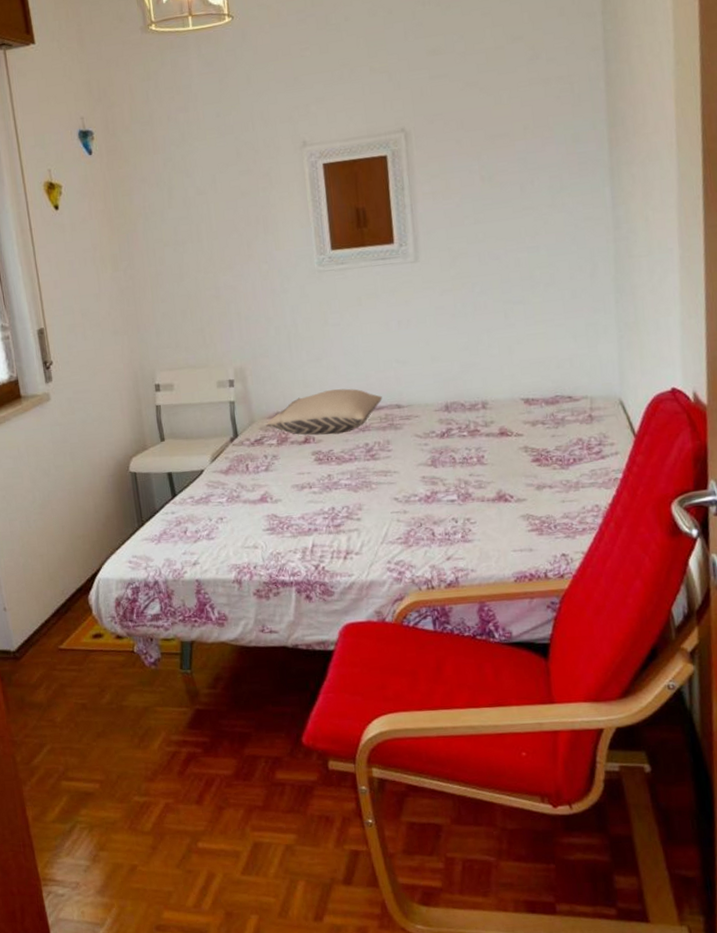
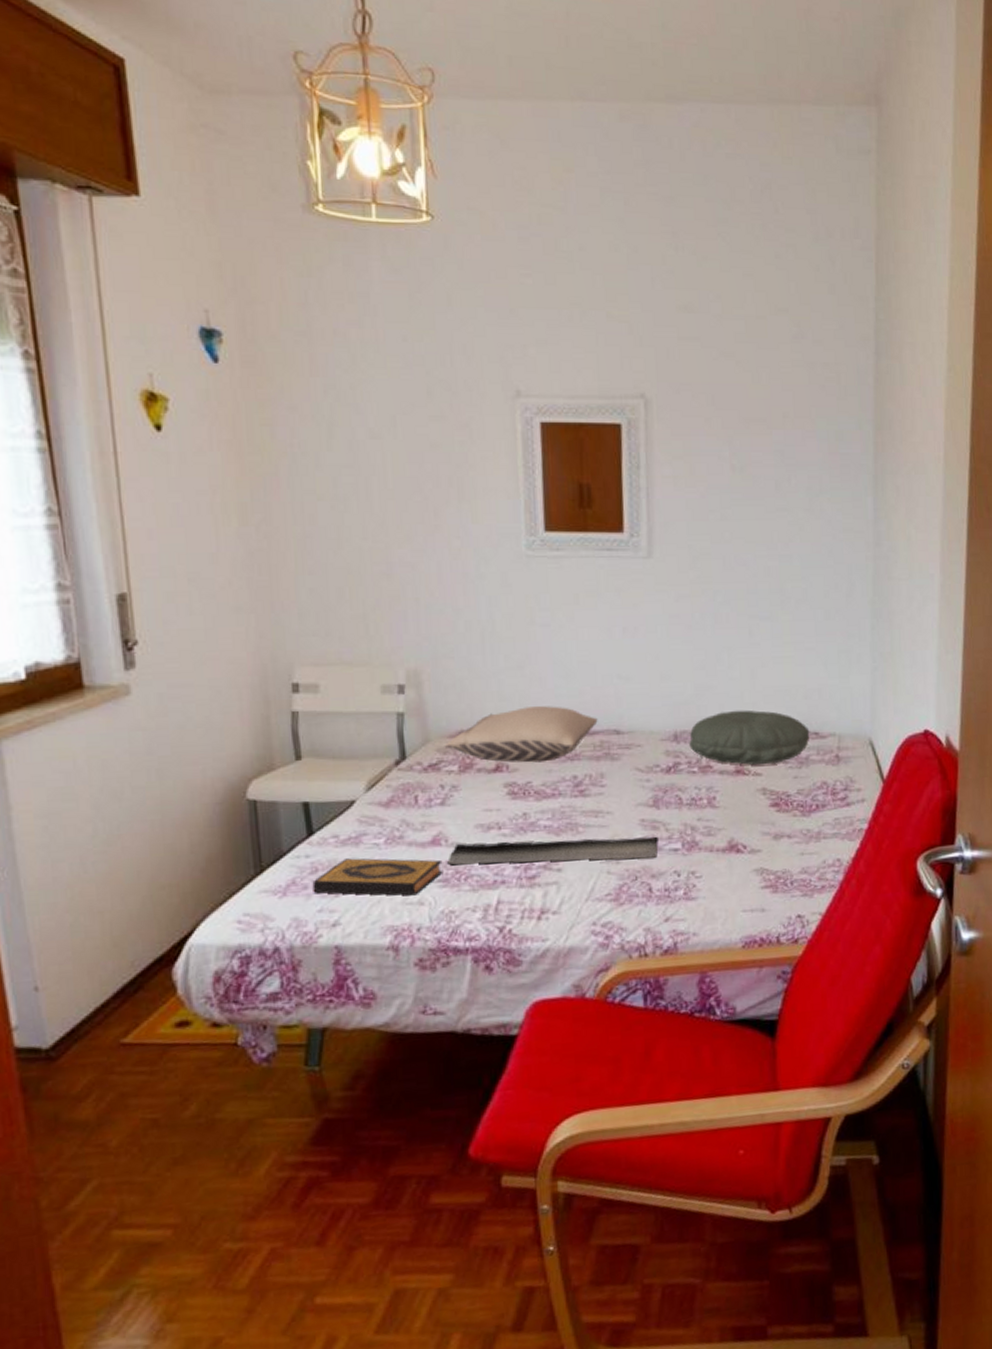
hardback book: none [177,513,270,541] -> present [312,858,443,896]
bath mat: none [273,490,438,517] -> present [447,836,658,865]
pillow: none [458,381,565,427] -> present [689,709,810,765]

